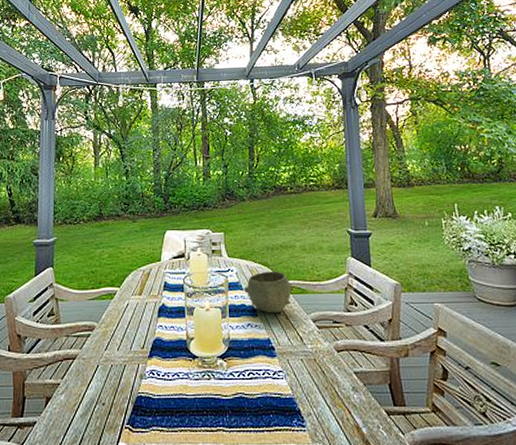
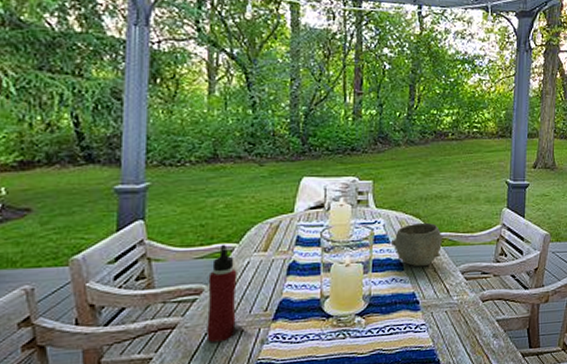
water bottle: none [98,288,120,375] -> present [206,244,237,343]

